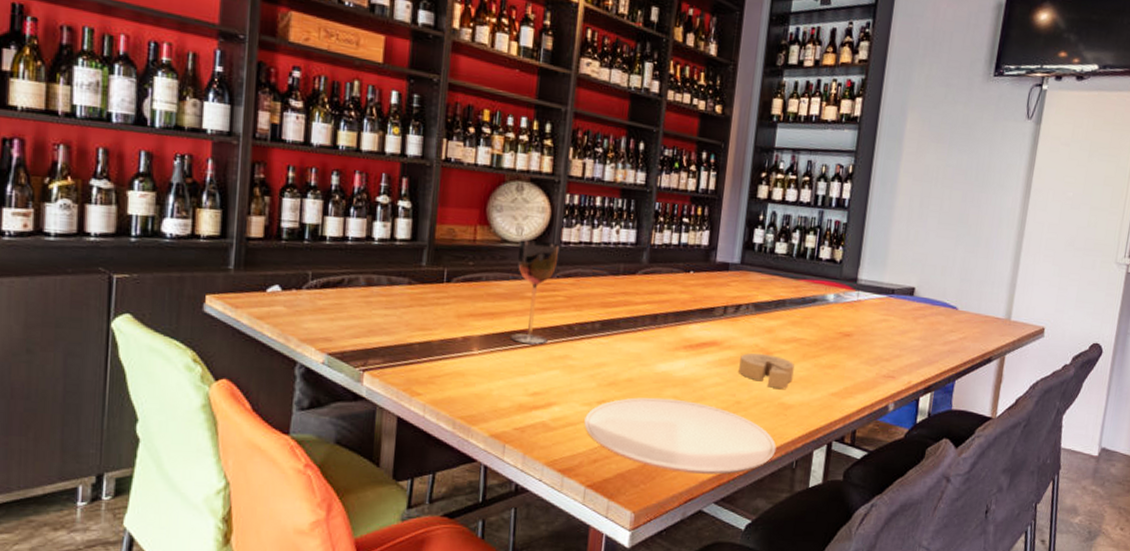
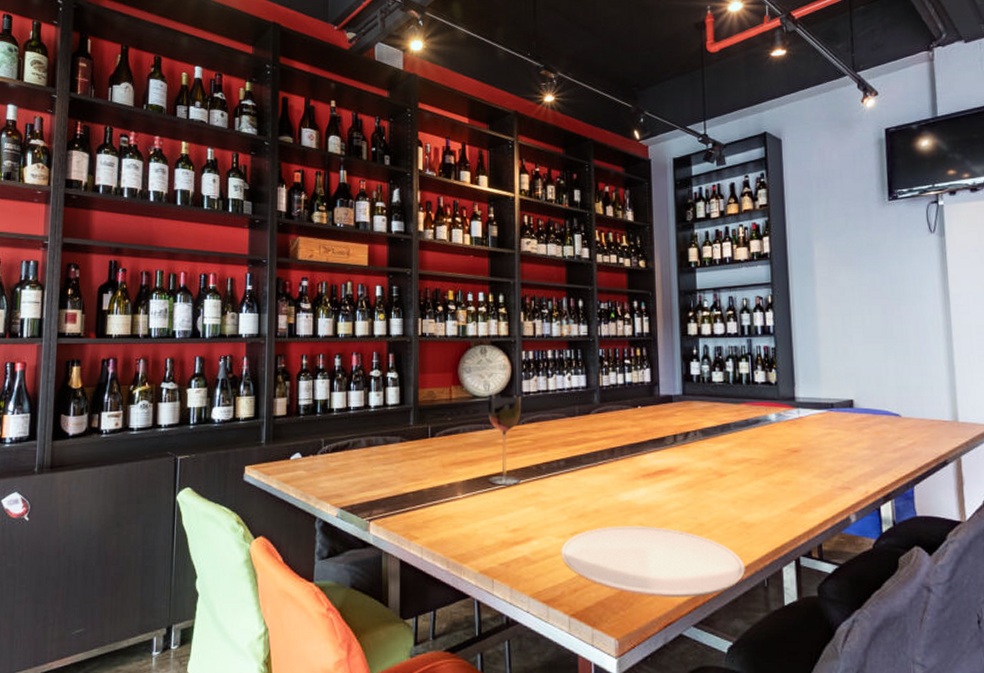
cheese: present [739,353,795,389] -> none [696,475,750,508]

